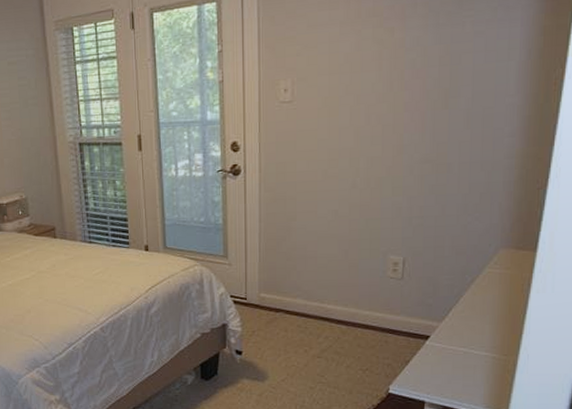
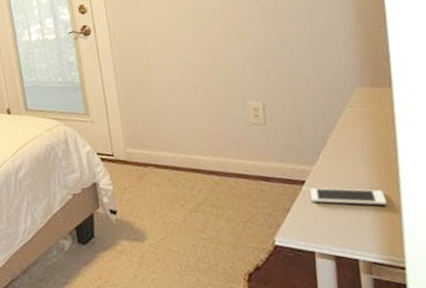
cell phone: none [431,343,504,363] -> present [310,187,387,205]

